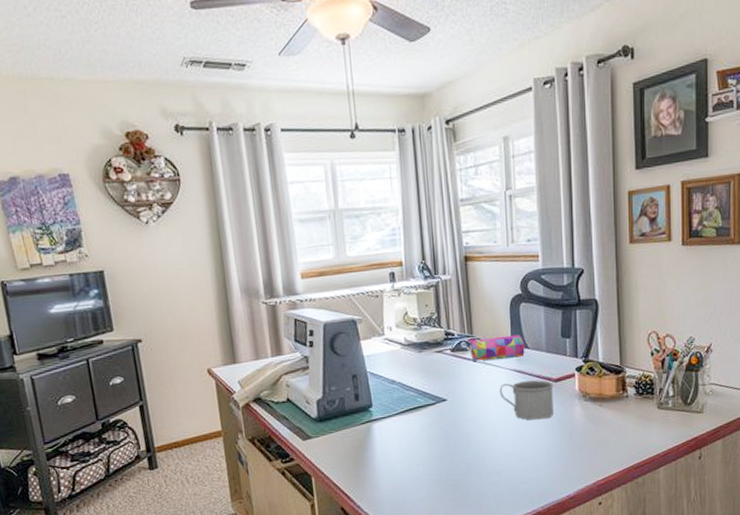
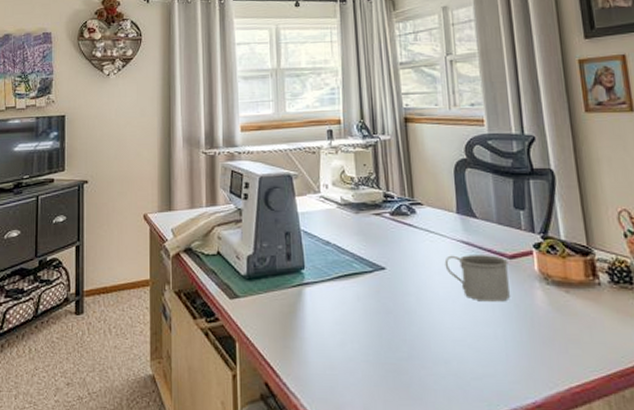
pencil case: present [467,334,525,361] -> none [408,202,473,227]

